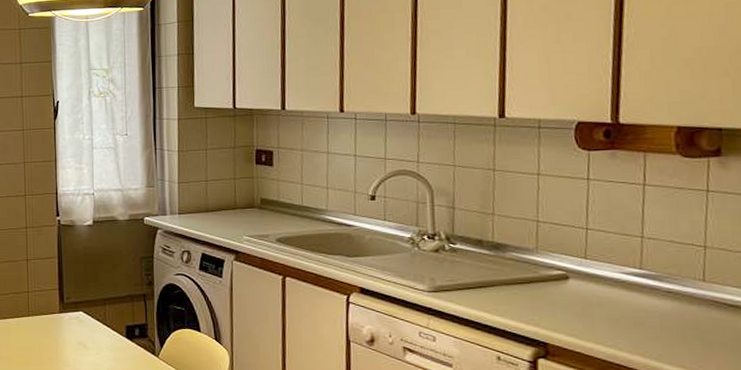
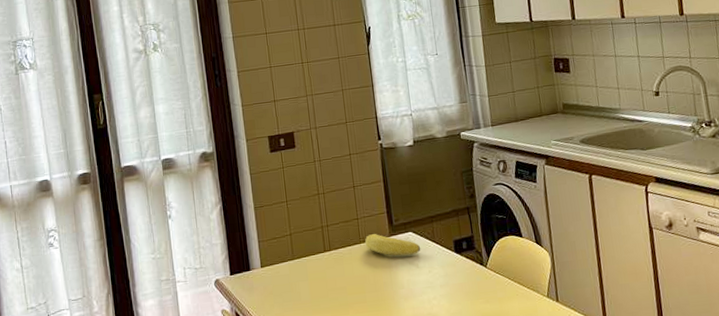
banana: none [33,309,91,334] -> present [364,234,421,256]

